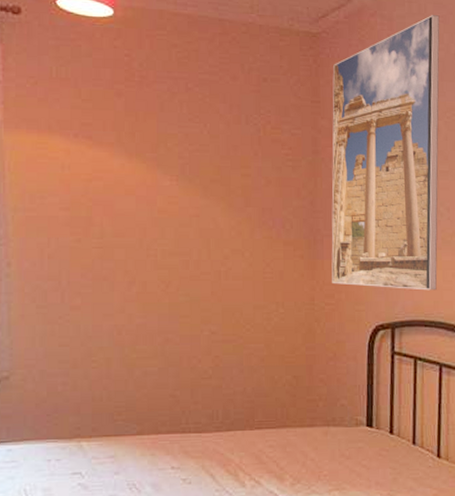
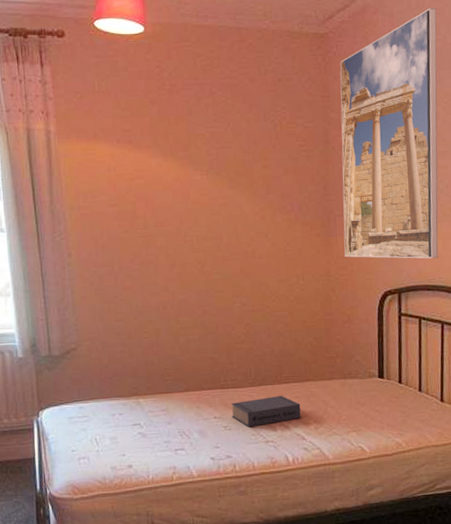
book: none [192,444,275,481] -> present [231,396,301,427]

